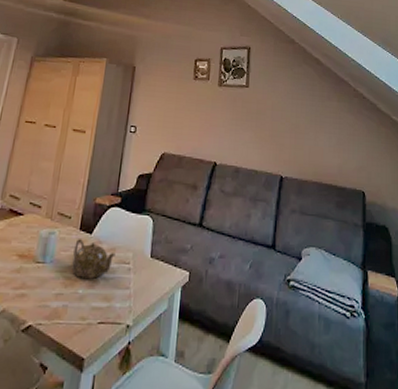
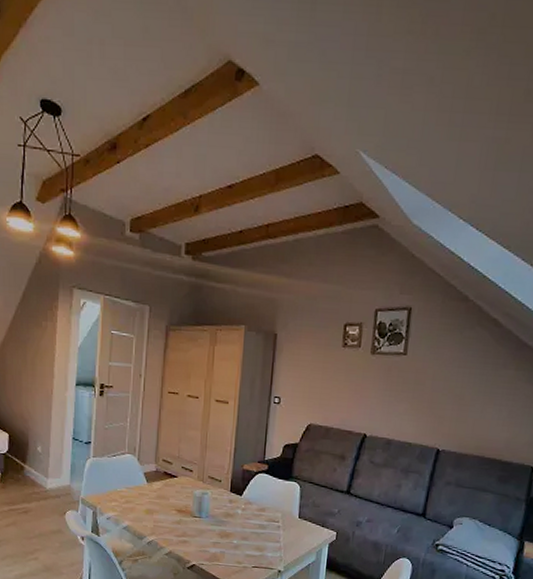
teapot: present [71,239,115,279] -> none [225,499,265,533]

